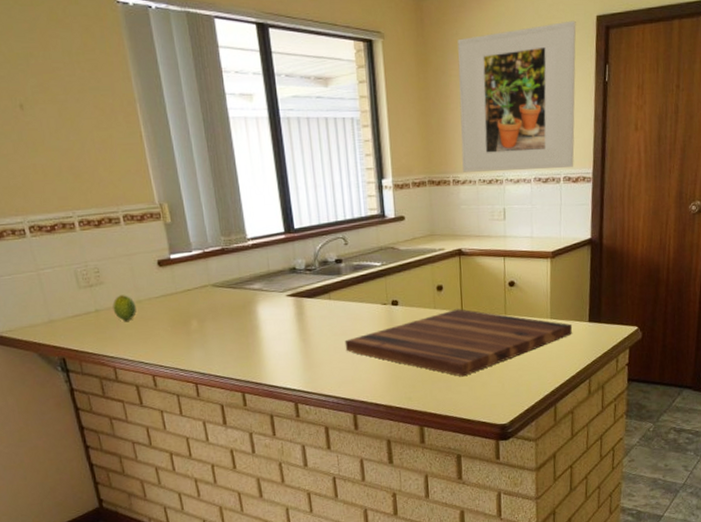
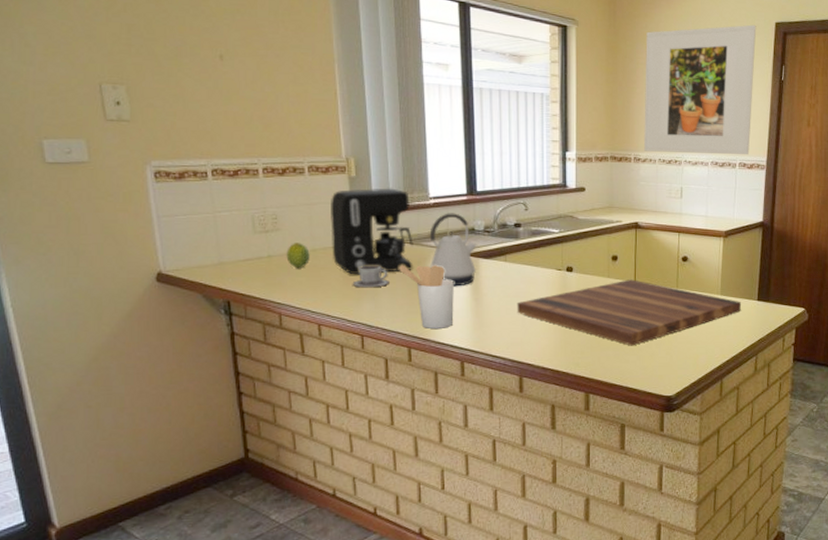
coffee maker: none [149,231,239,324] -> present [331,188,413,275]
cup: none [180,312,217,336] -> present [352,265,389,288]
utensil holder: none [224,308,284,373] -> present [399,265,454,329]
kettle: none [251,253,301,329] -> present [429,213,477,287]

